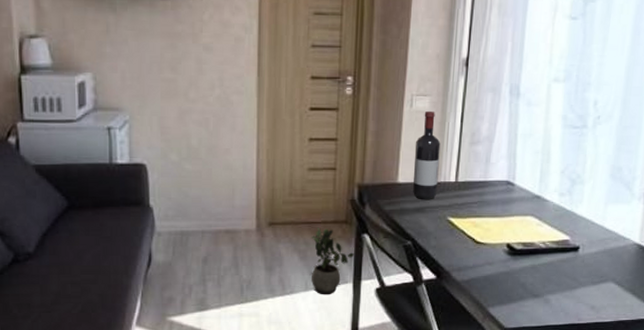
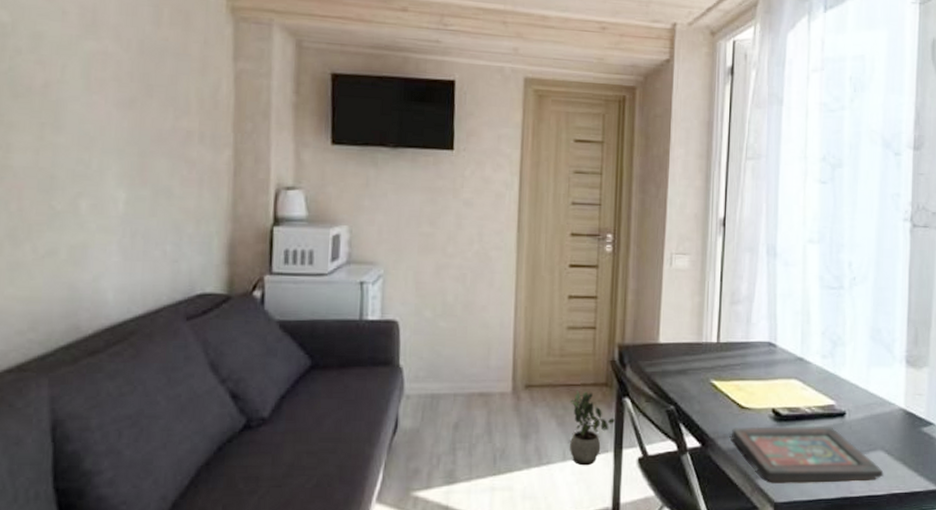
wine bottle: present [413,110,441,199] -> none [674,269,701,361]
religious icon: none [466,260,613,311] -> present [732,426,884,483]

